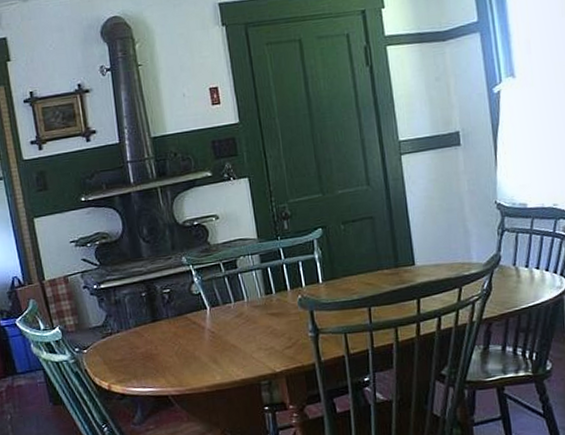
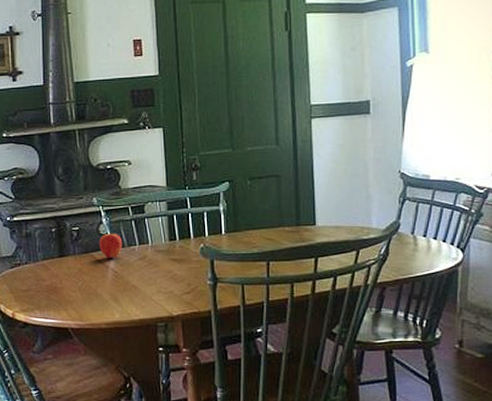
apple: none [192,289,218,319] -> present [99,230,123,258]

